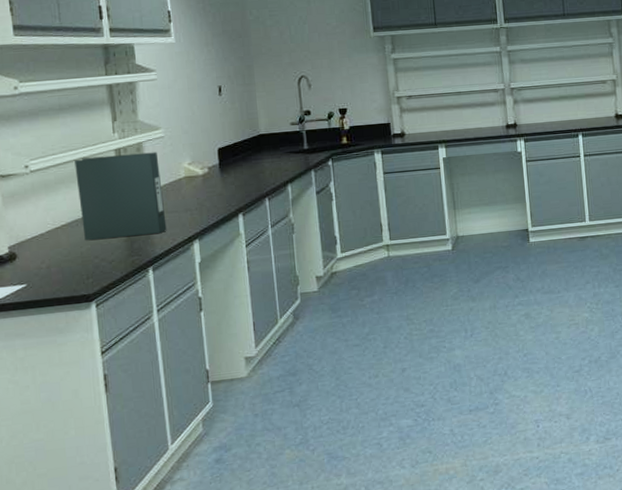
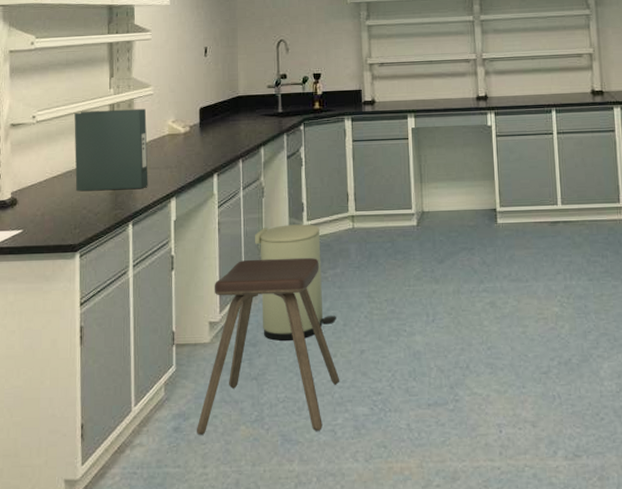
music stool: none [240,287,383,463] -> present [197,257,340,435]
pedal bin: none [286,256,376,368] -> present [254,224,336,341]

